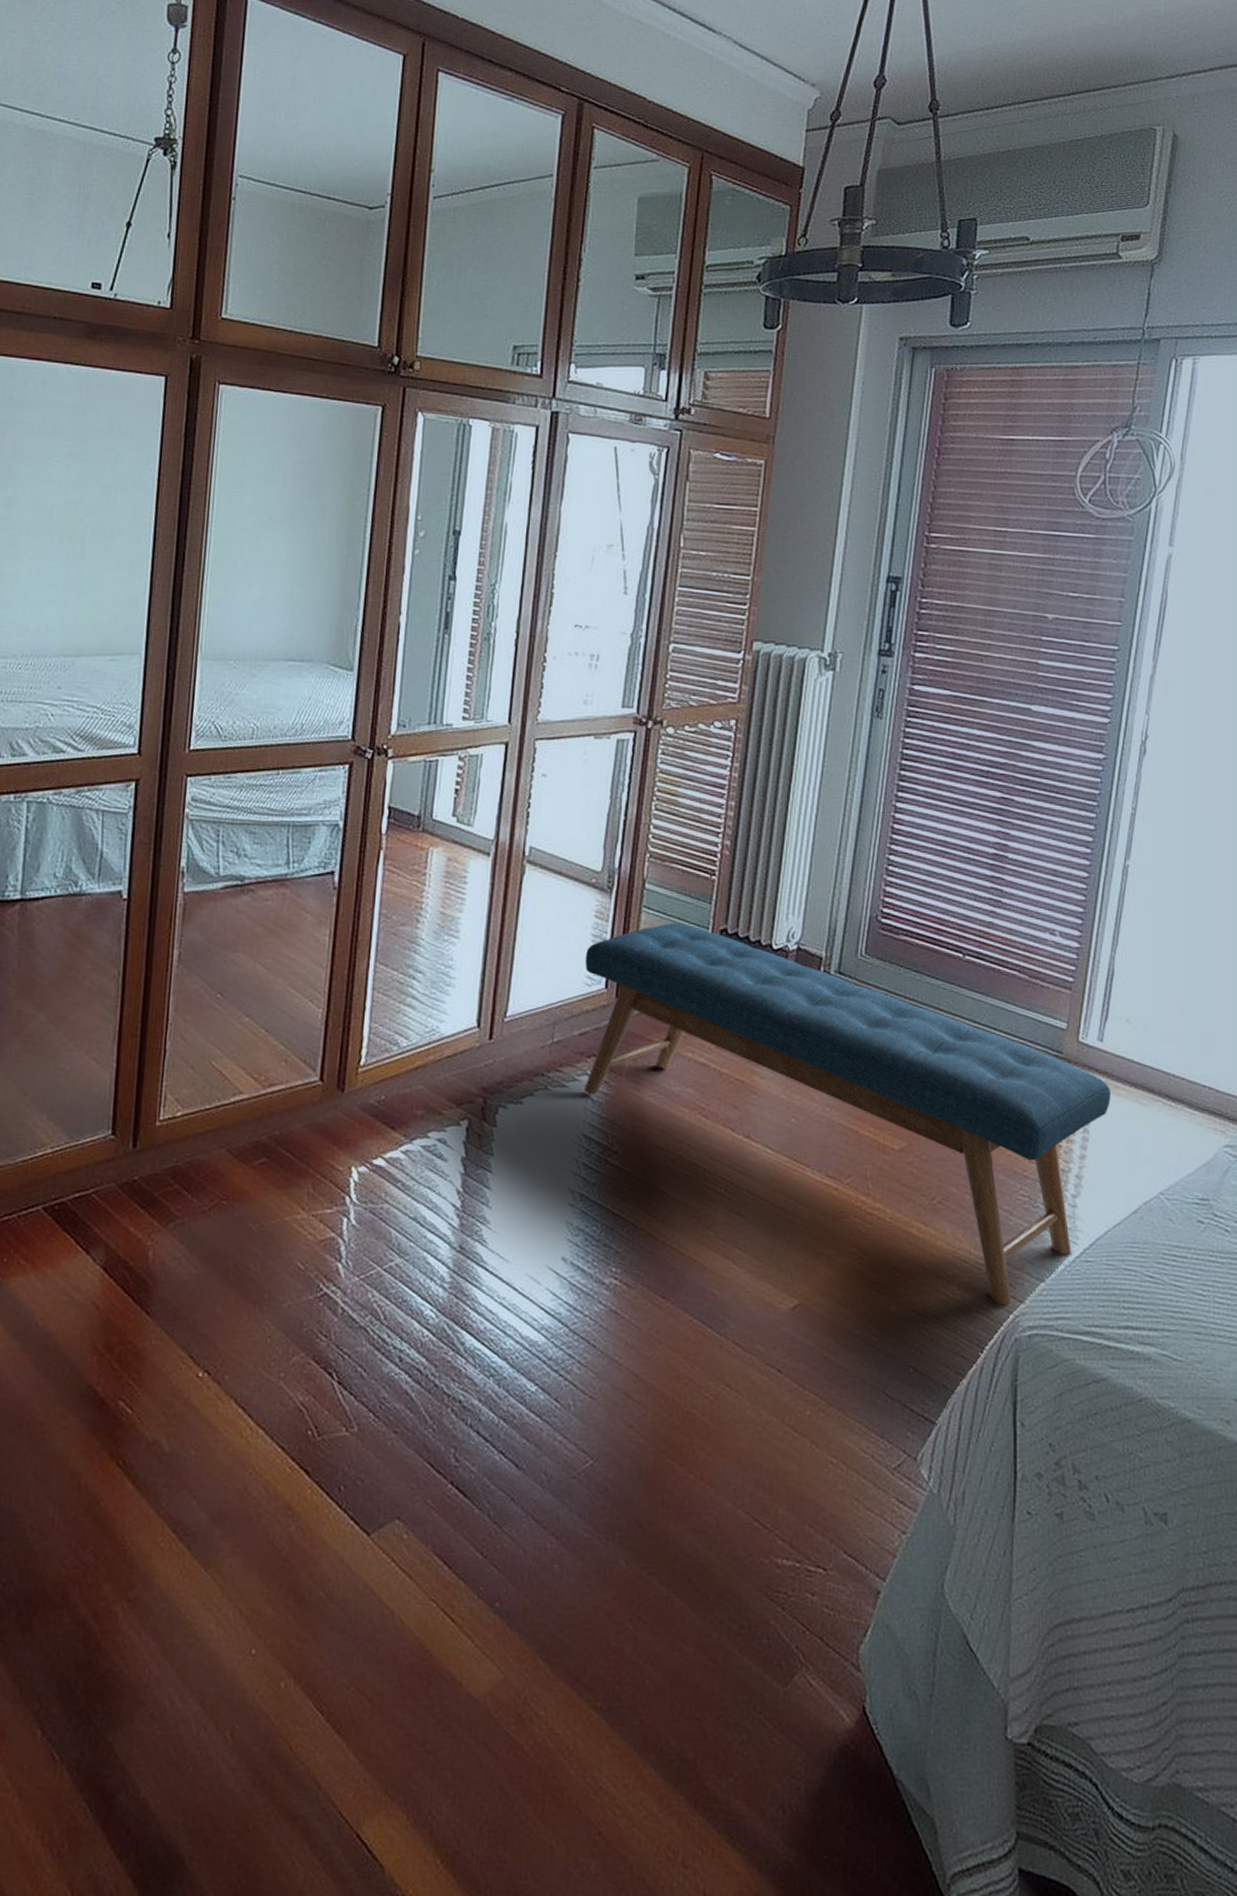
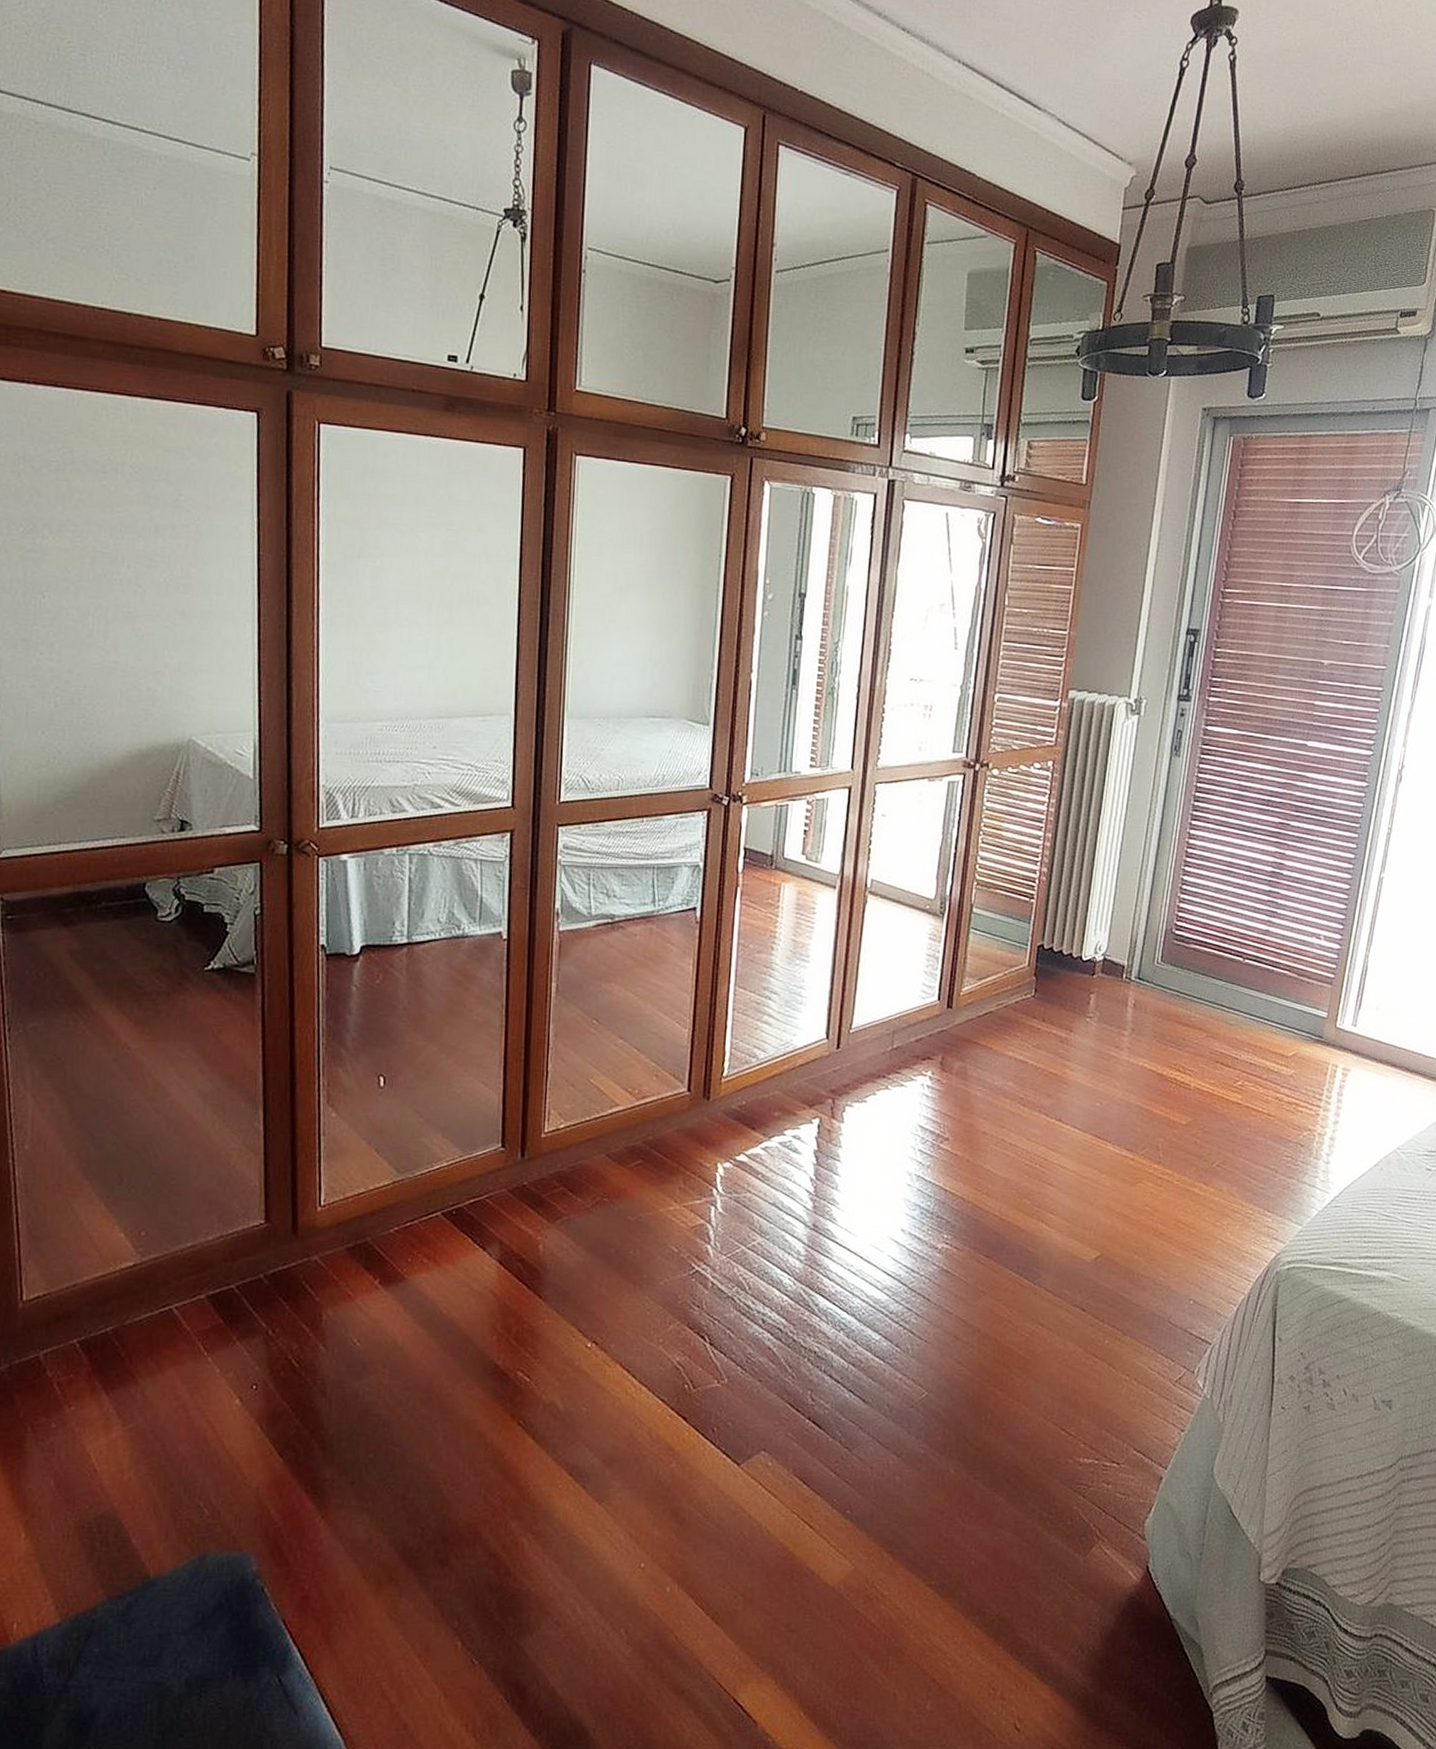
bench: present [583,923,1111,1306] -> none [919,941,1361,1246]

